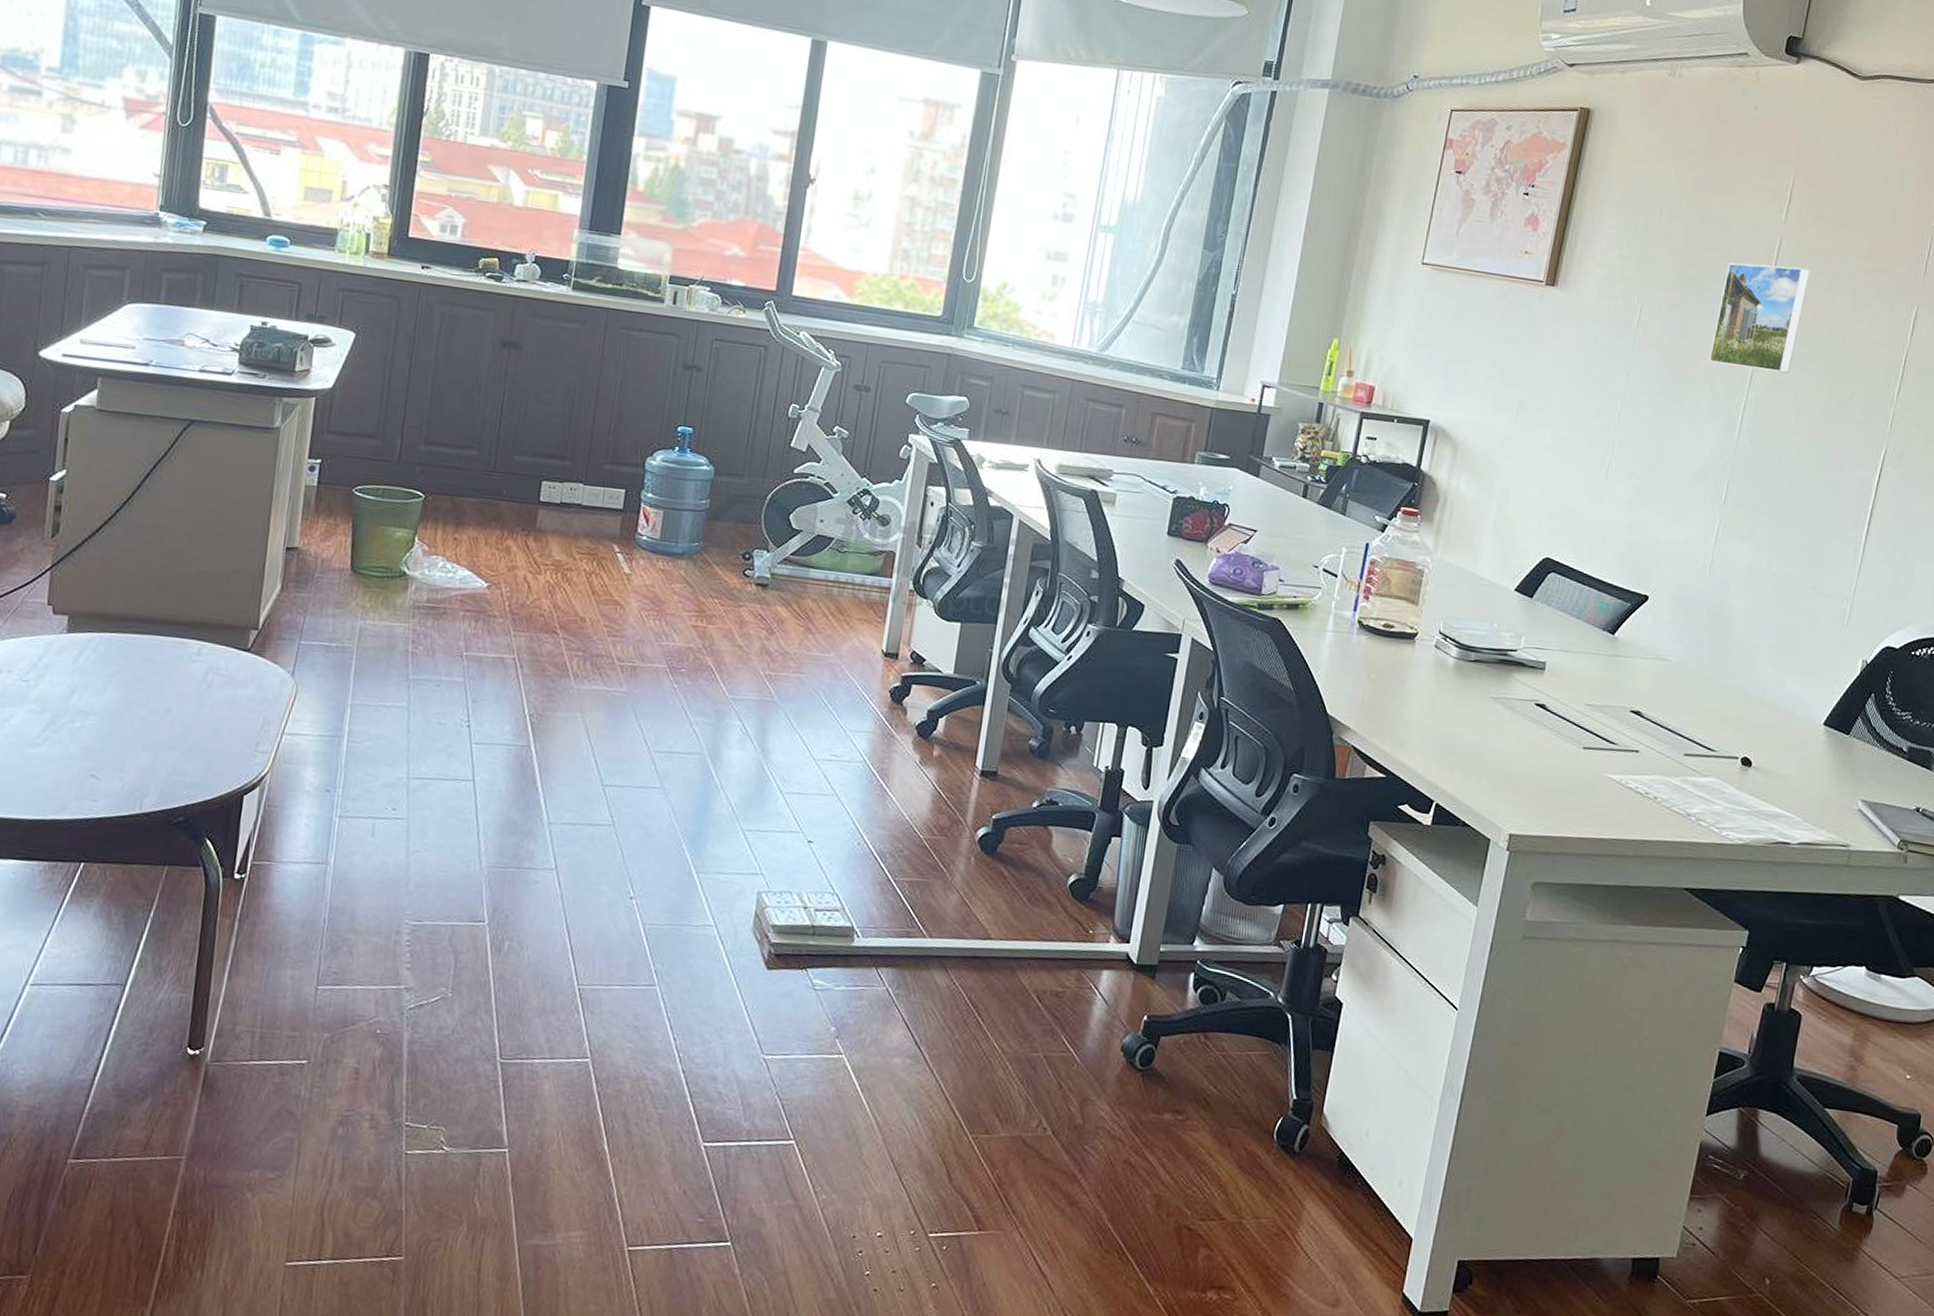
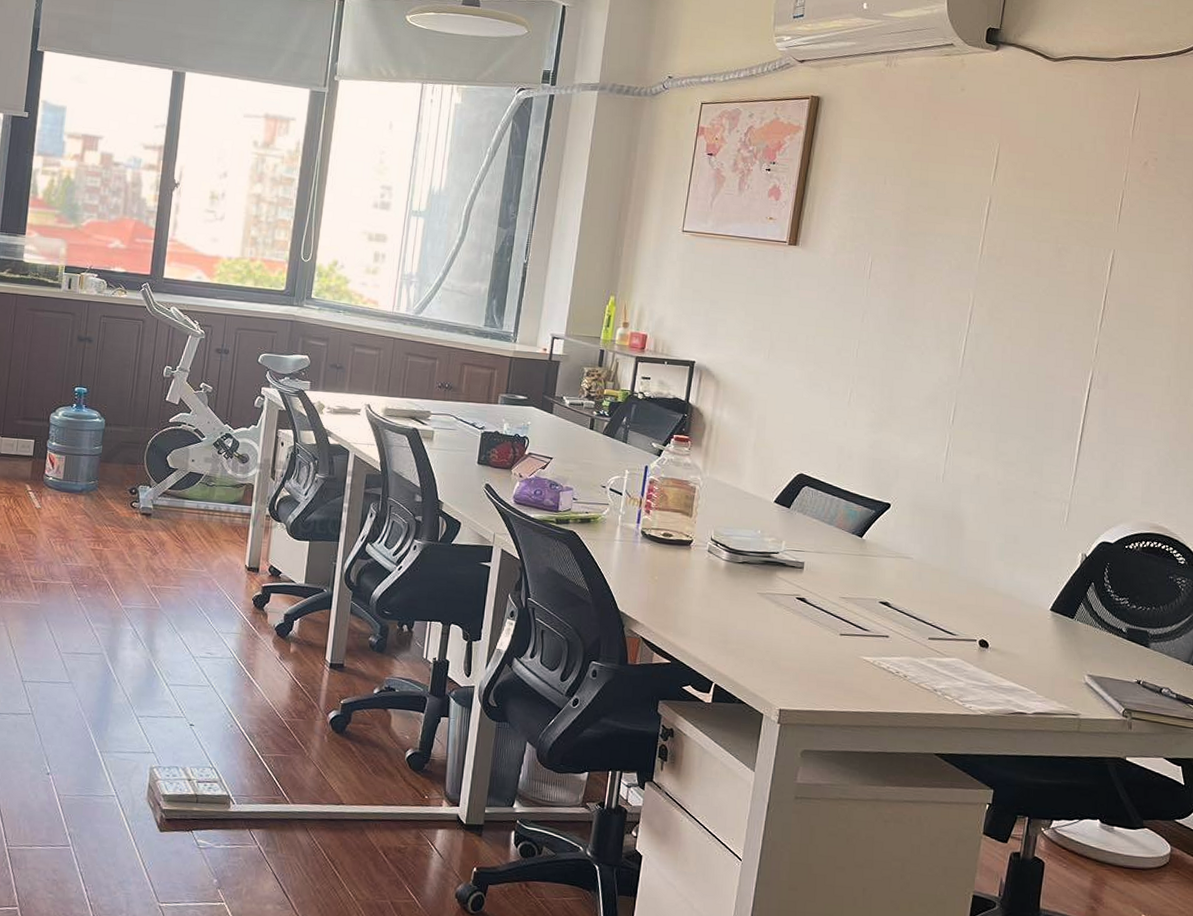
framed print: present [1708,262,1811,374] -> none [932,219,1018,311]

